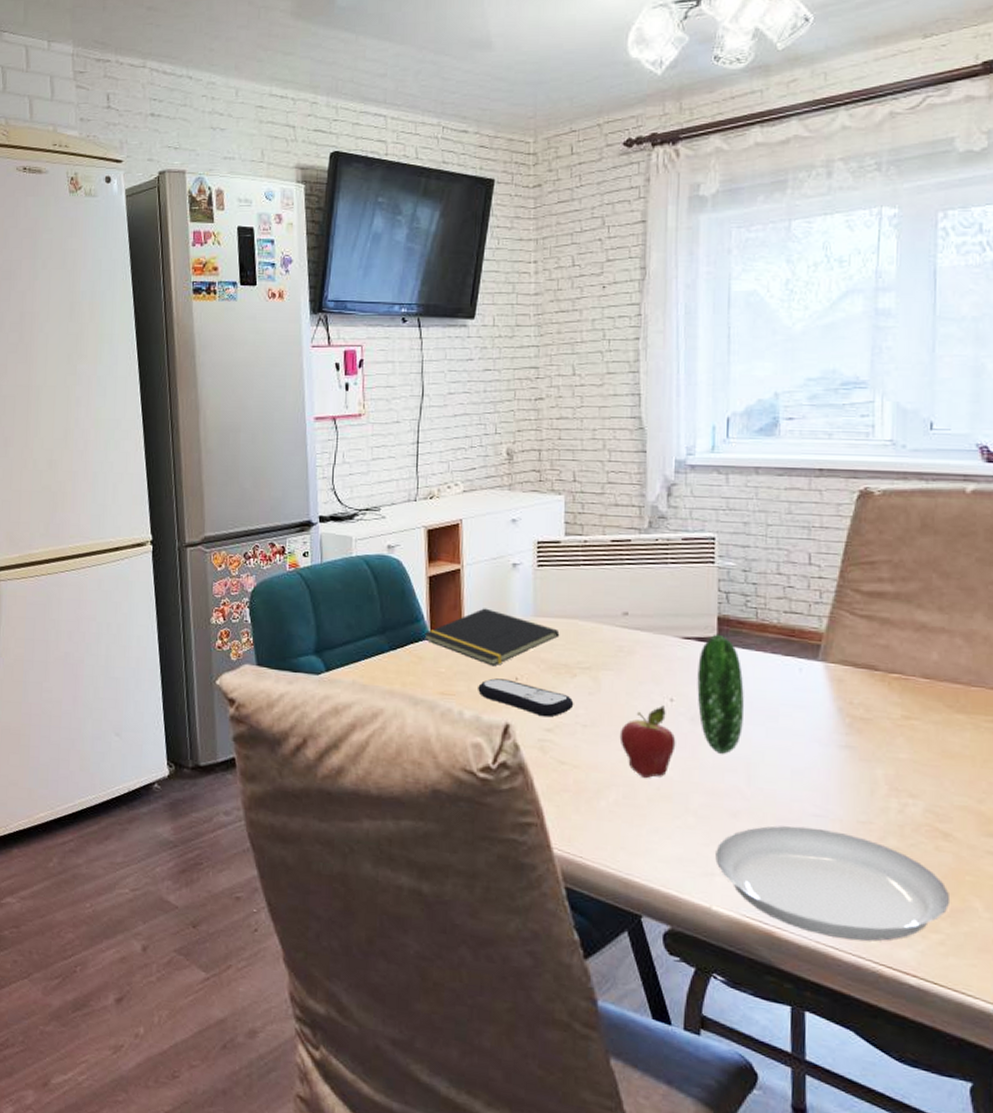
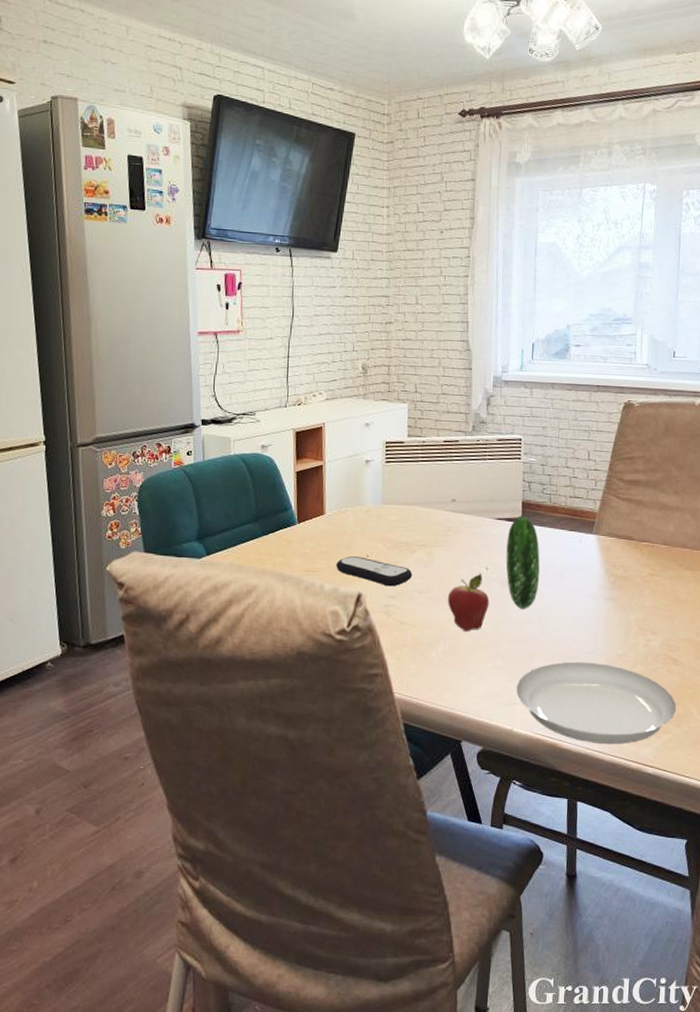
notepad: present [424,608,560,667] -> none [292,498,402,547]

